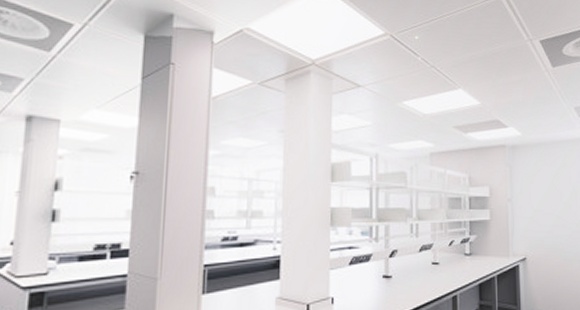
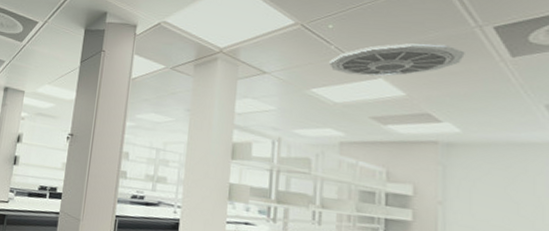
ceiling vent: none [416,55,521,87] -> present [328,43,465,77]

